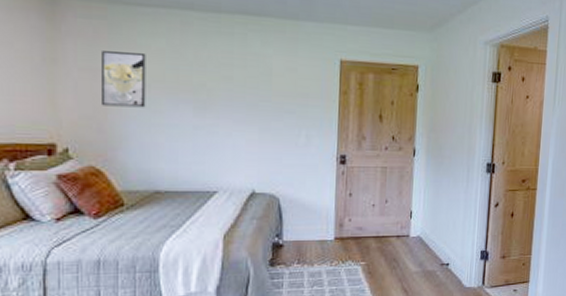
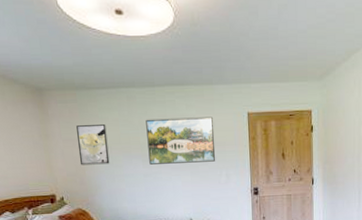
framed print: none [203,53,296,117] -> present [145,117,216,165]

